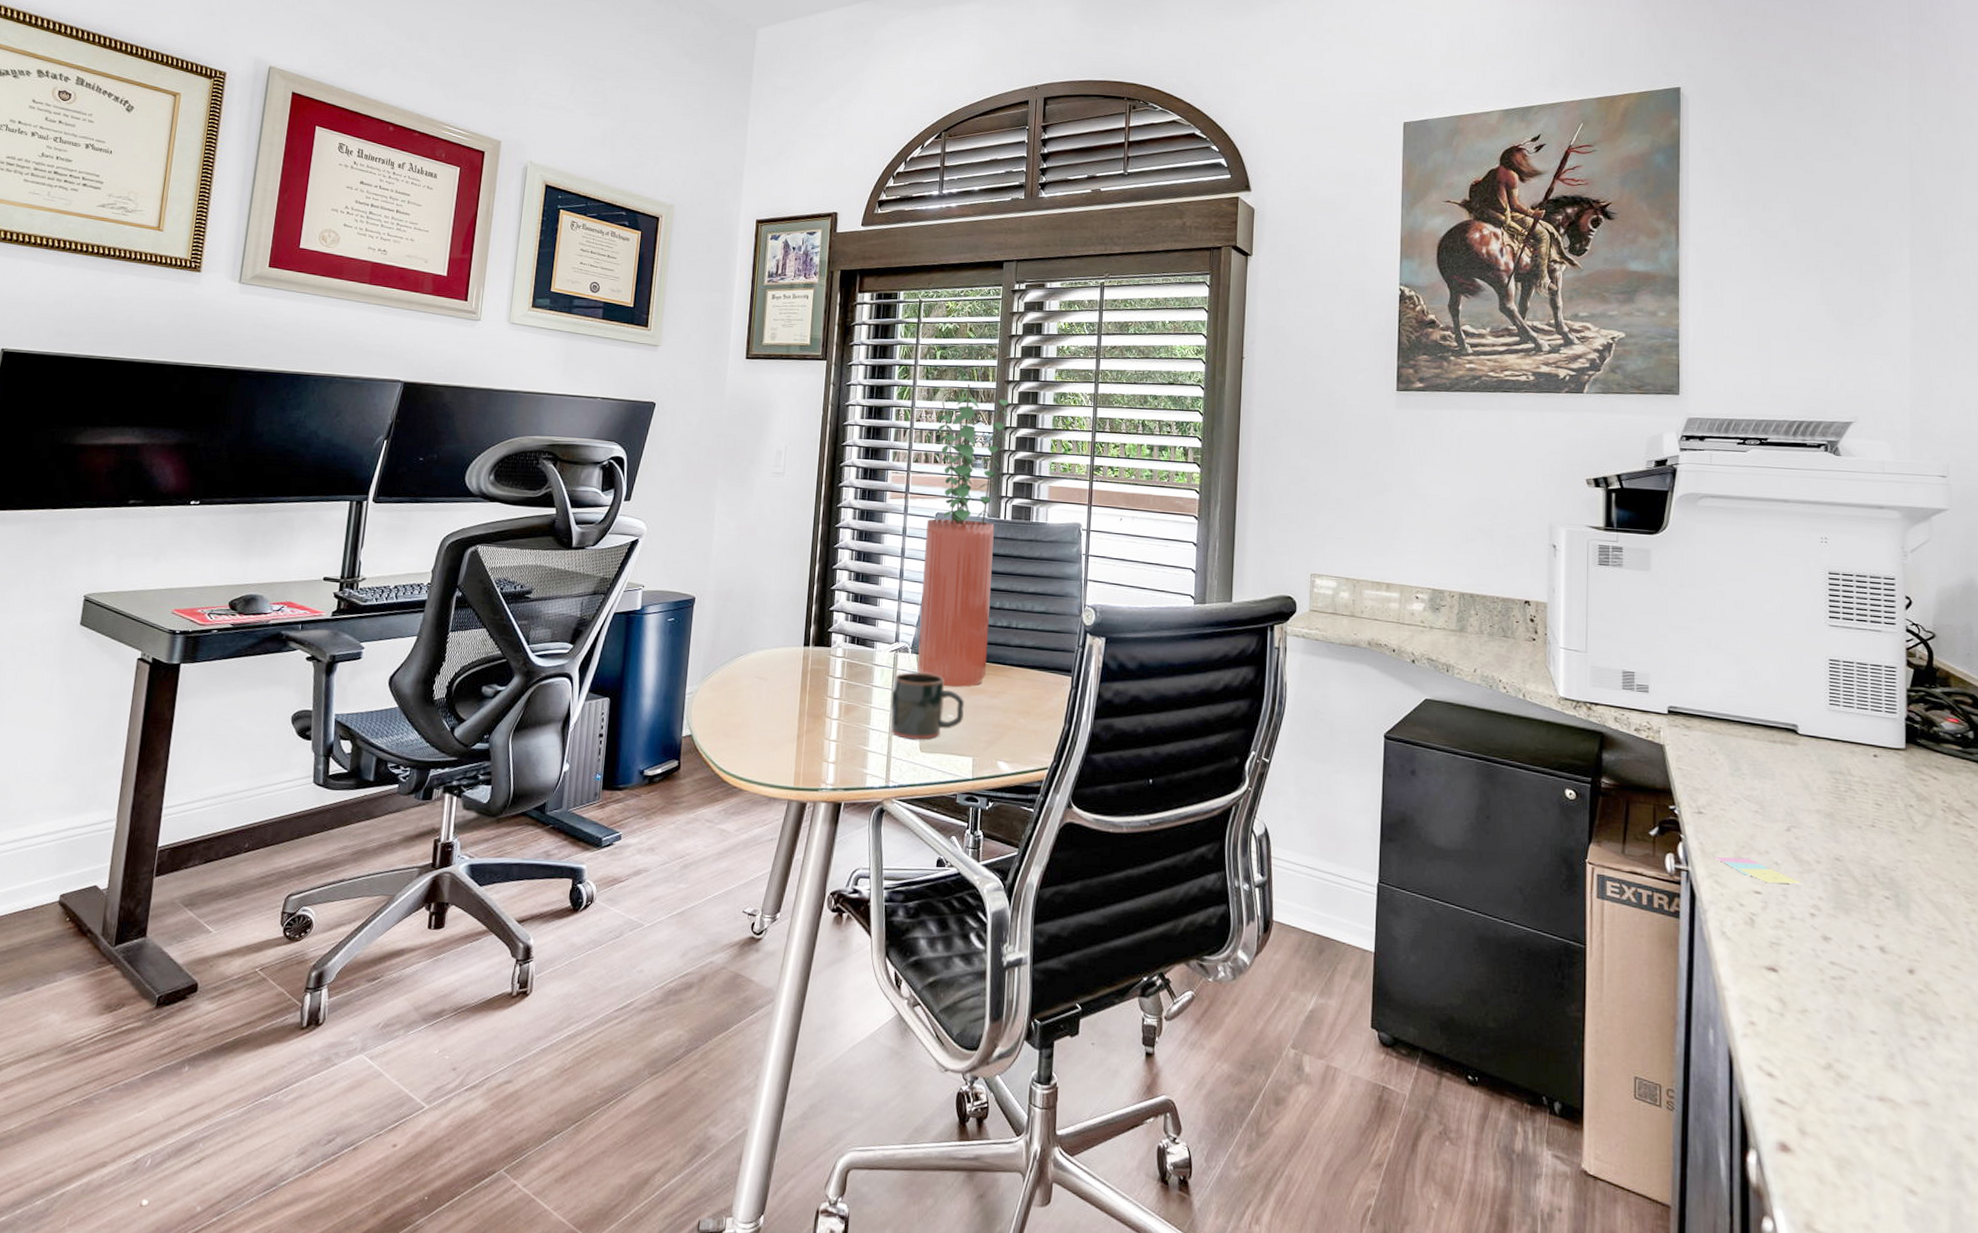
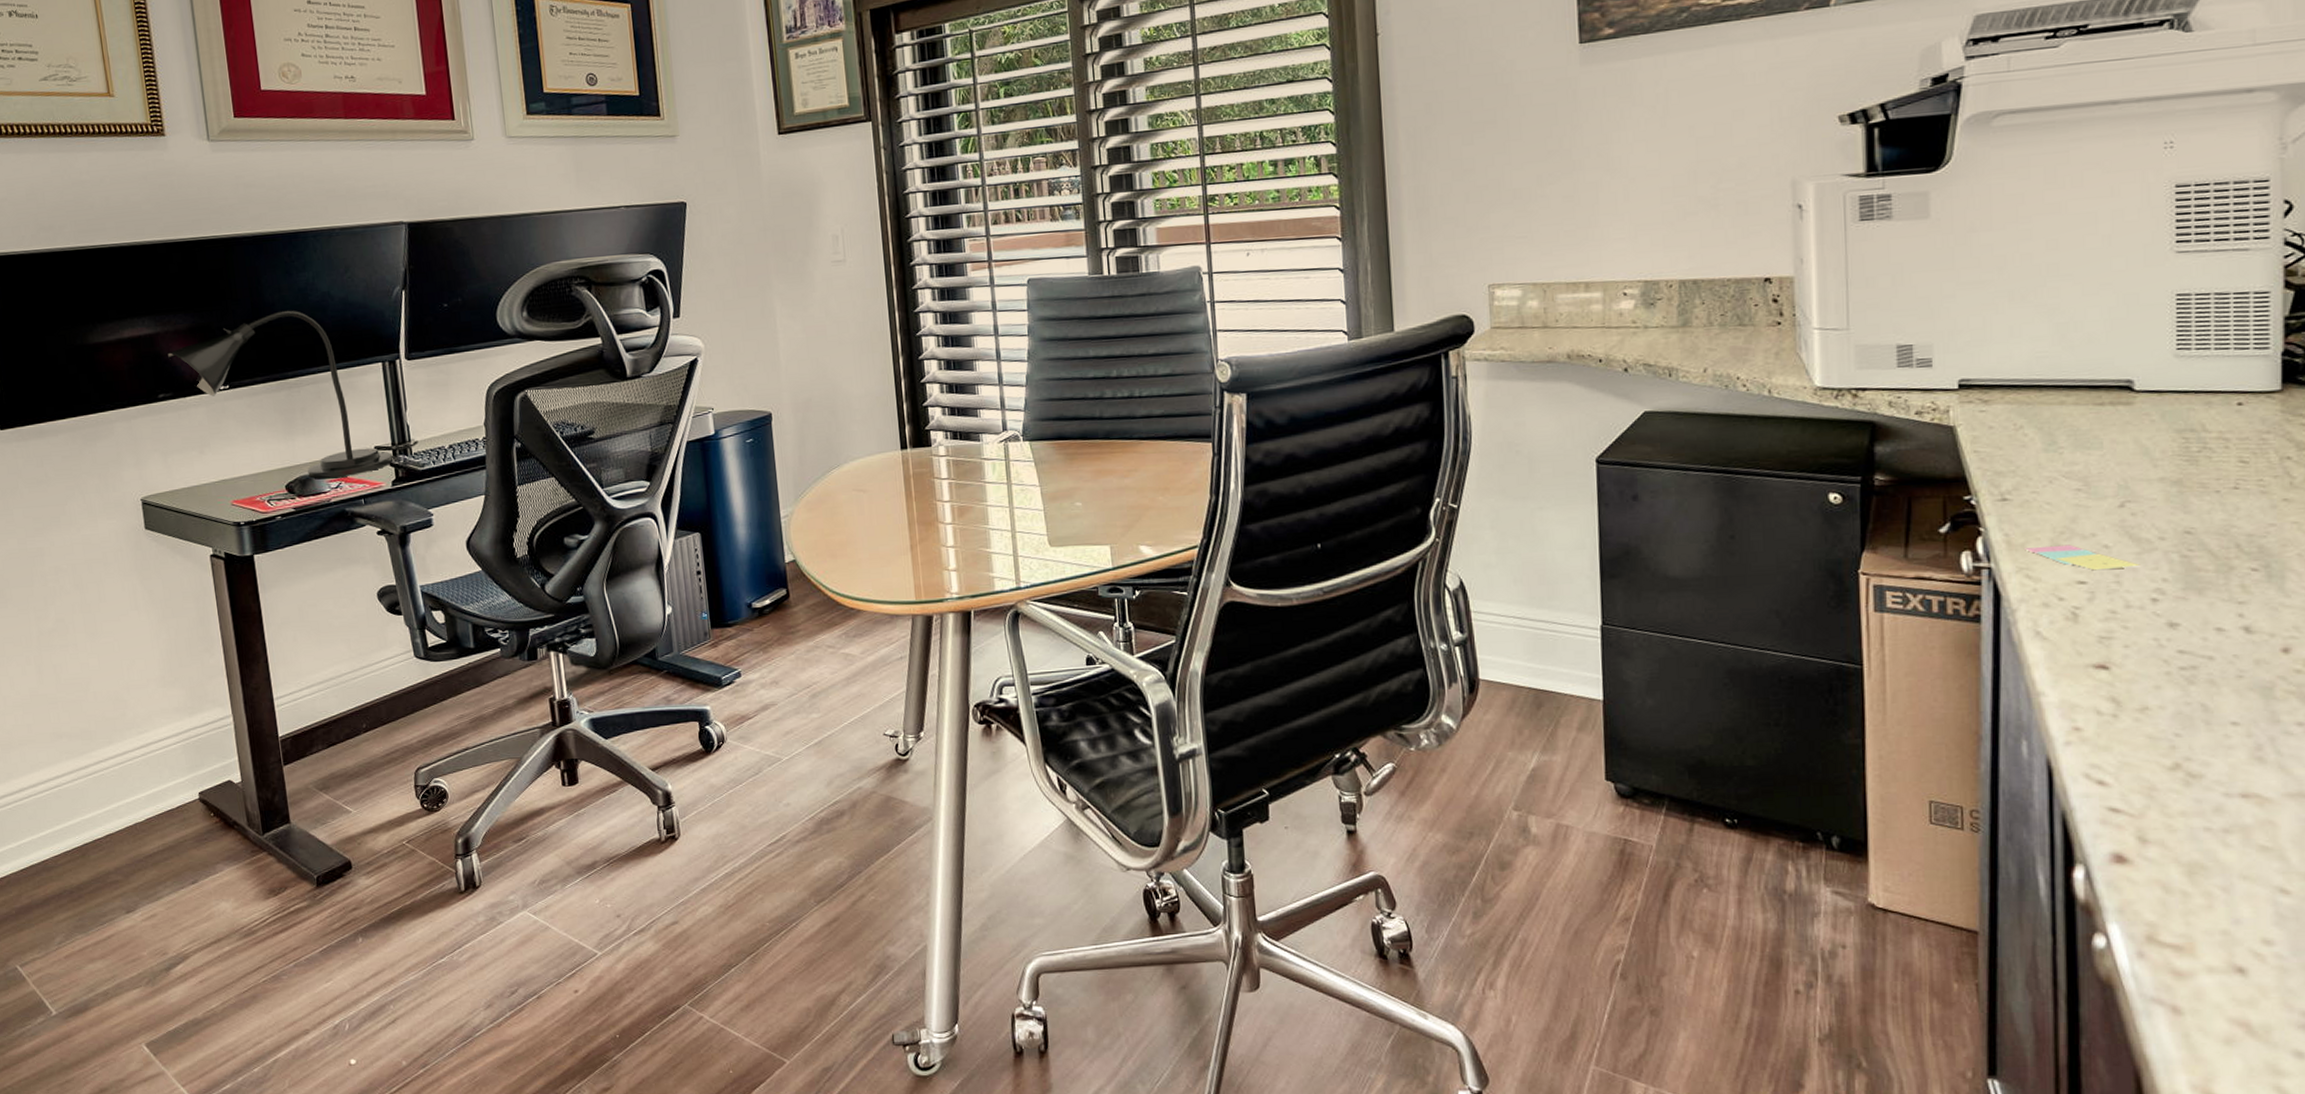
desk lamp: none [148,441,344,602] -> present [168,310,398,480]
mug: present [890,672,964,740] -> none [1007,460,1093,534]
vase: present [917,384,1009,687] -> none [1014,115,1113,472]

